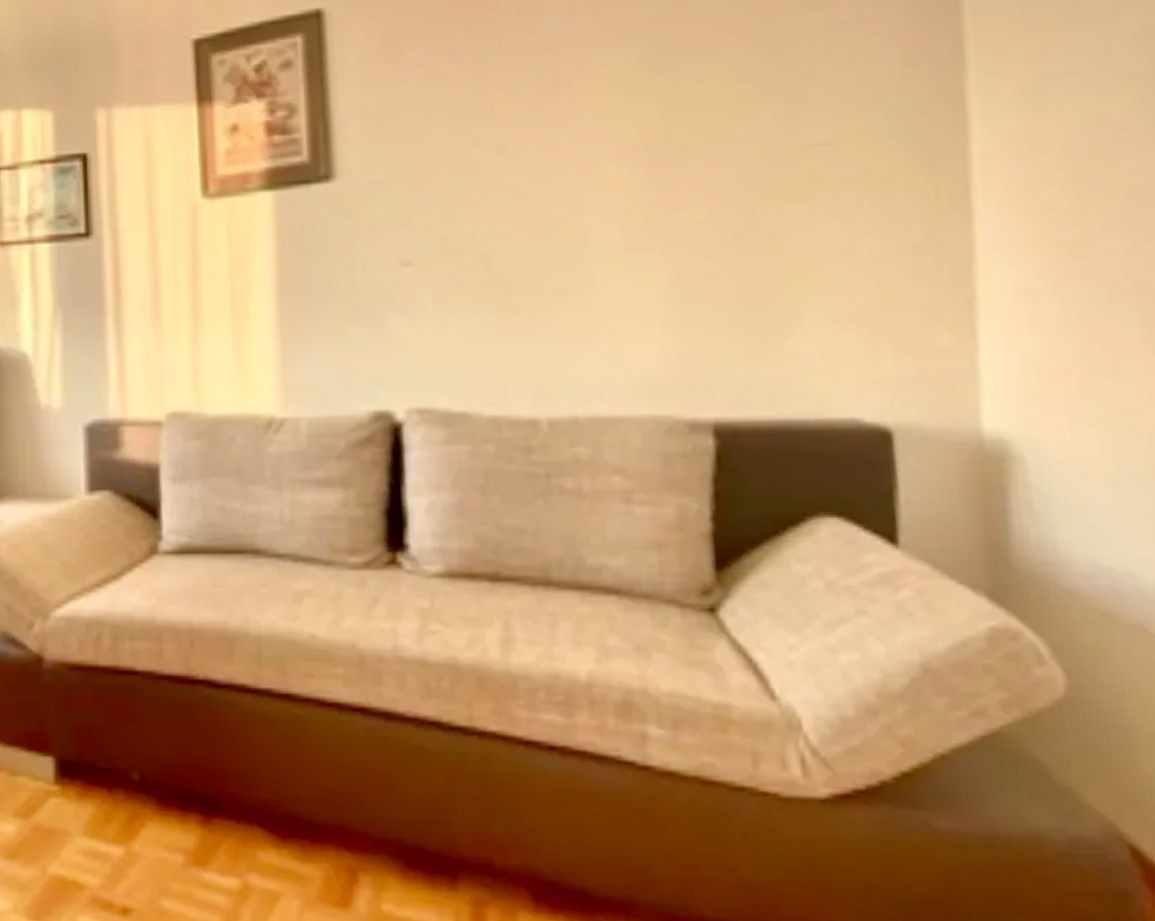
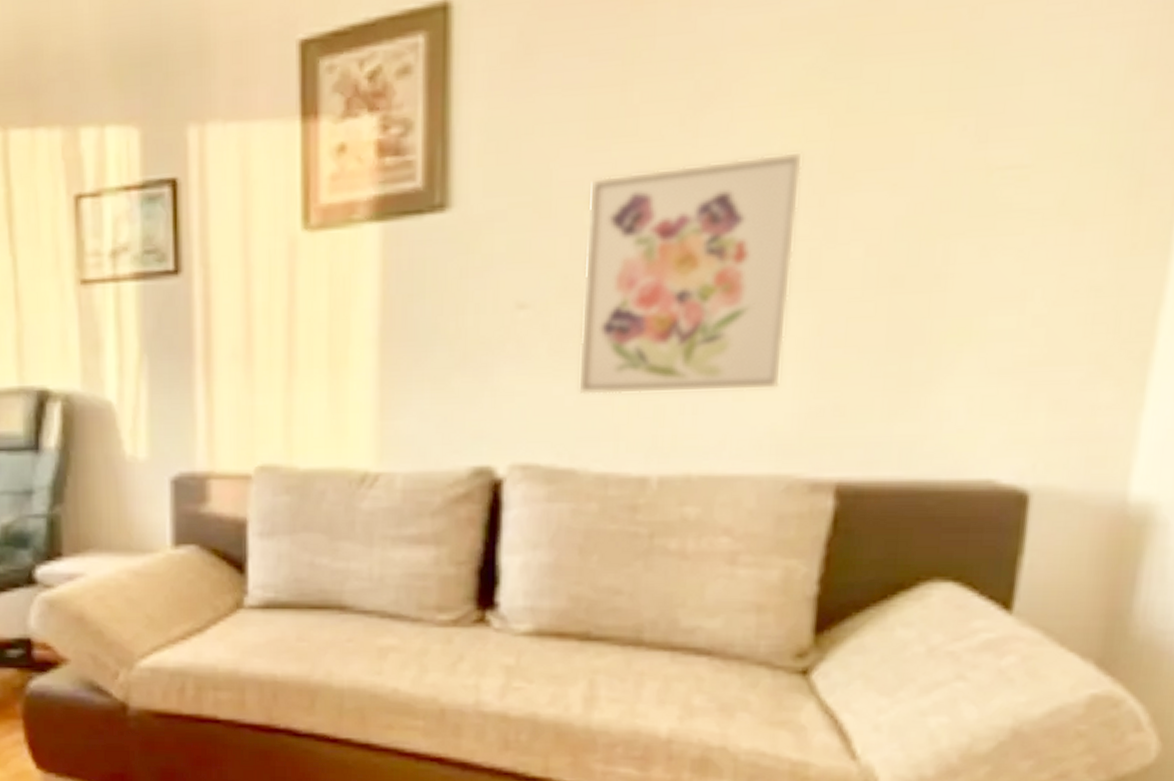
wall art: none [456,130,649,343] -> present [577,150,804,395]

